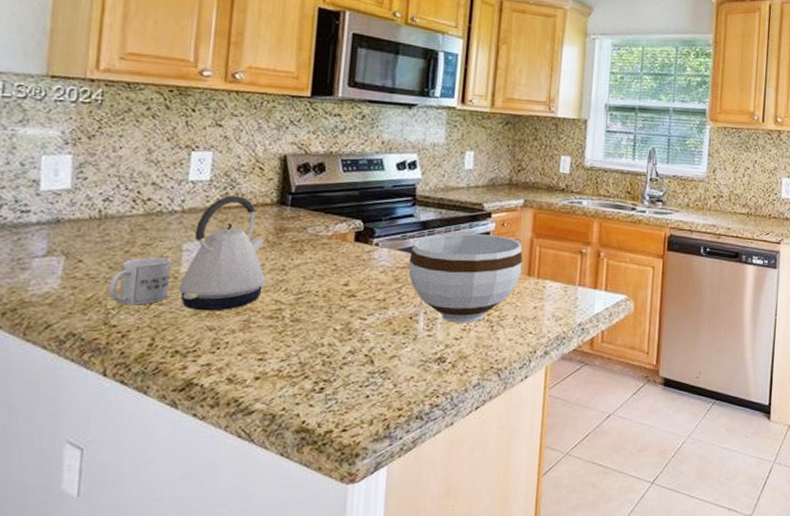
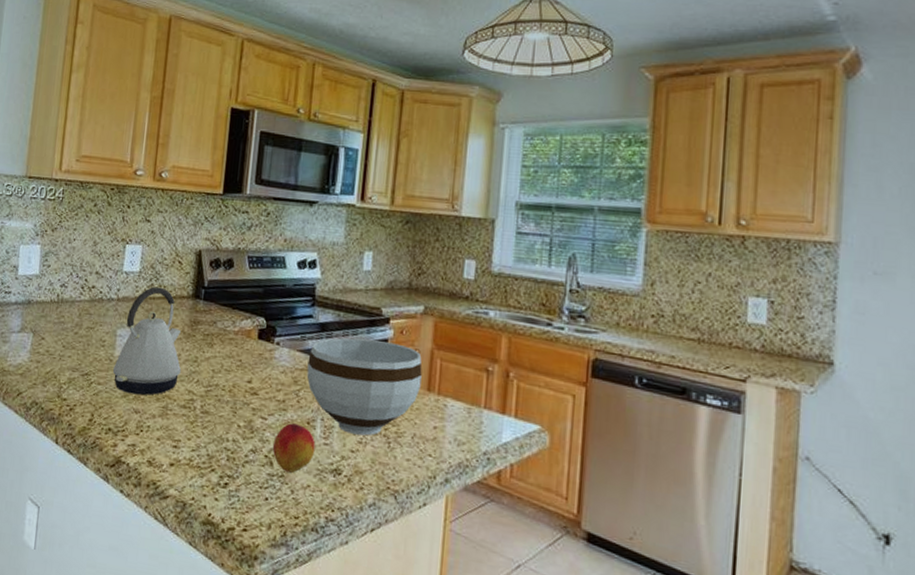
mug: present [108,257,171,305] -> none [61,339,108,383]
peach: none [373,320,419,367] -> present [272,423,316,473]

